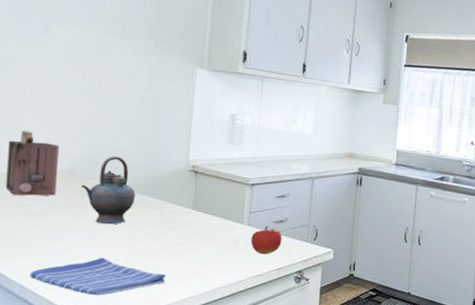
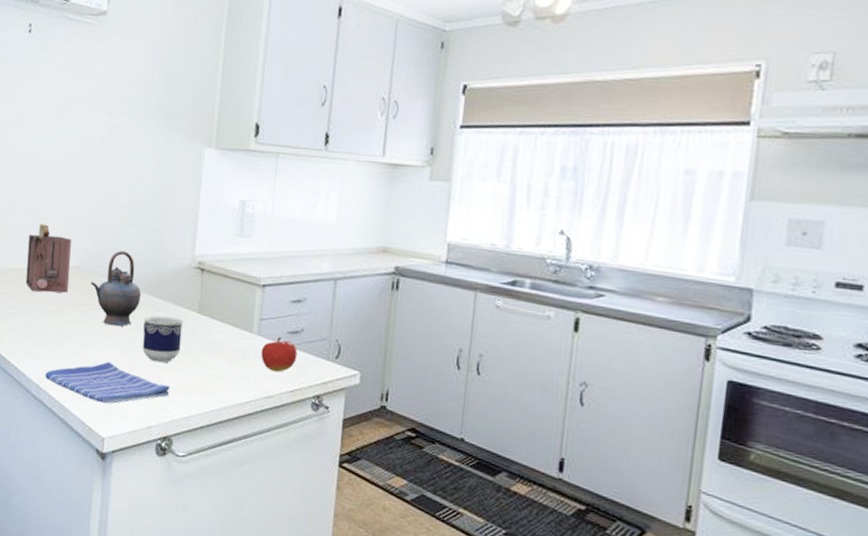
cup: none [138,213,178,255] -> present [142,316,183,363]

